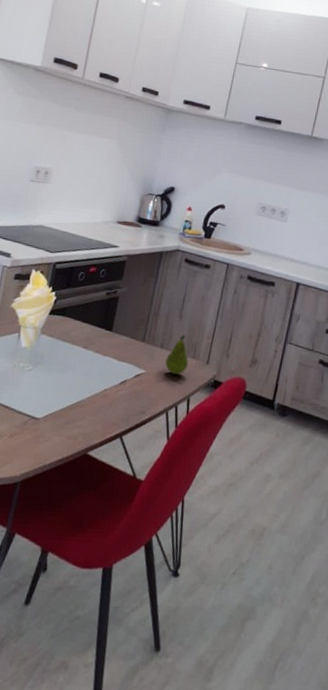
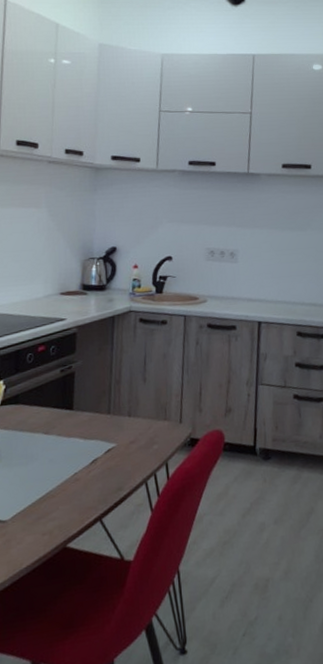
fruit: present [165,334,188,374] -> none [136,397,160,441]

